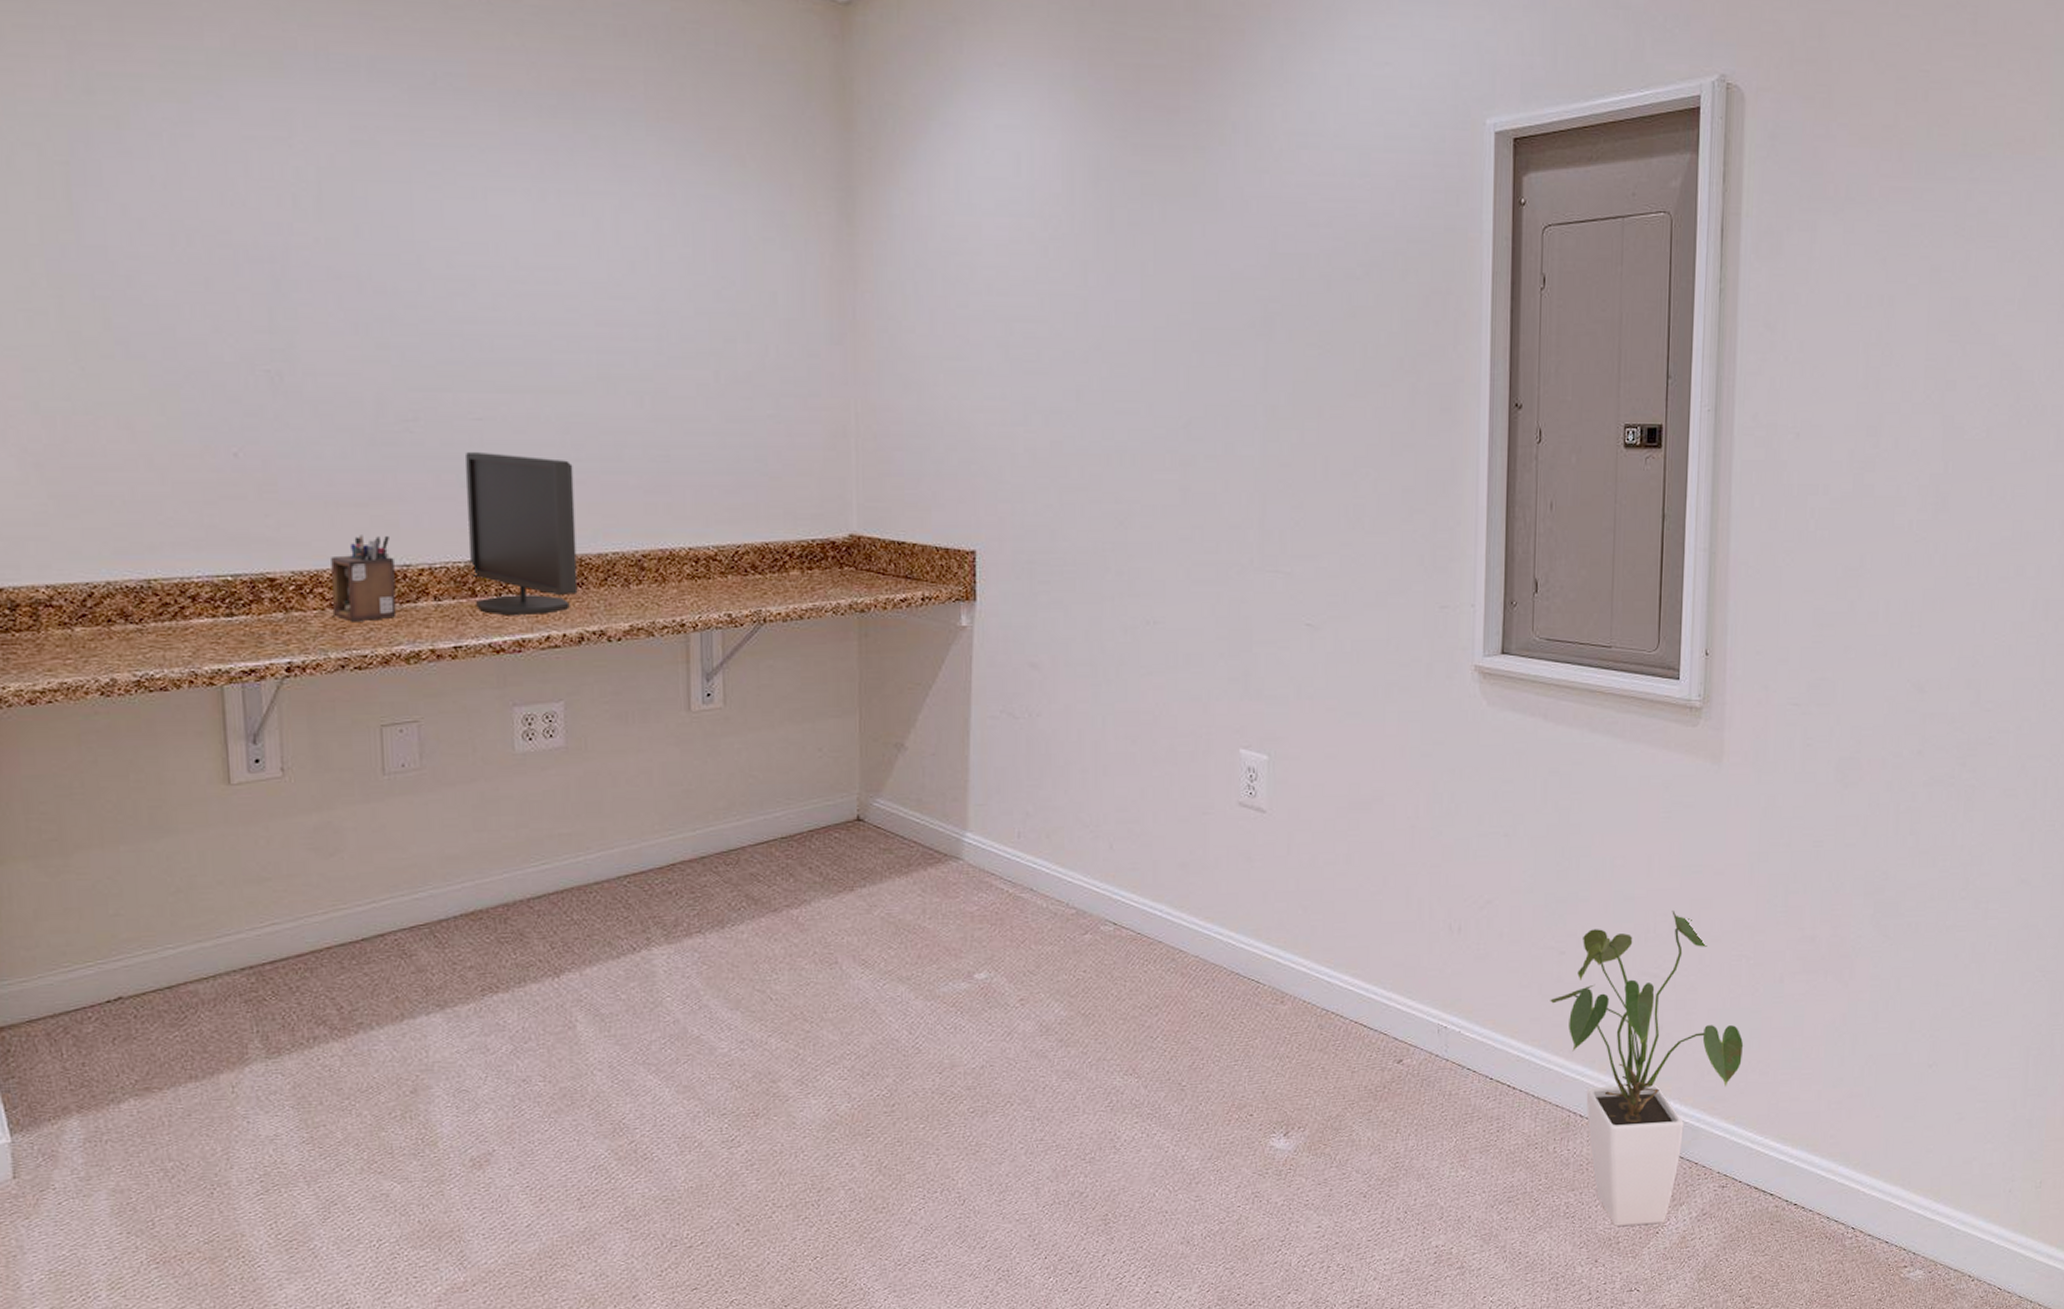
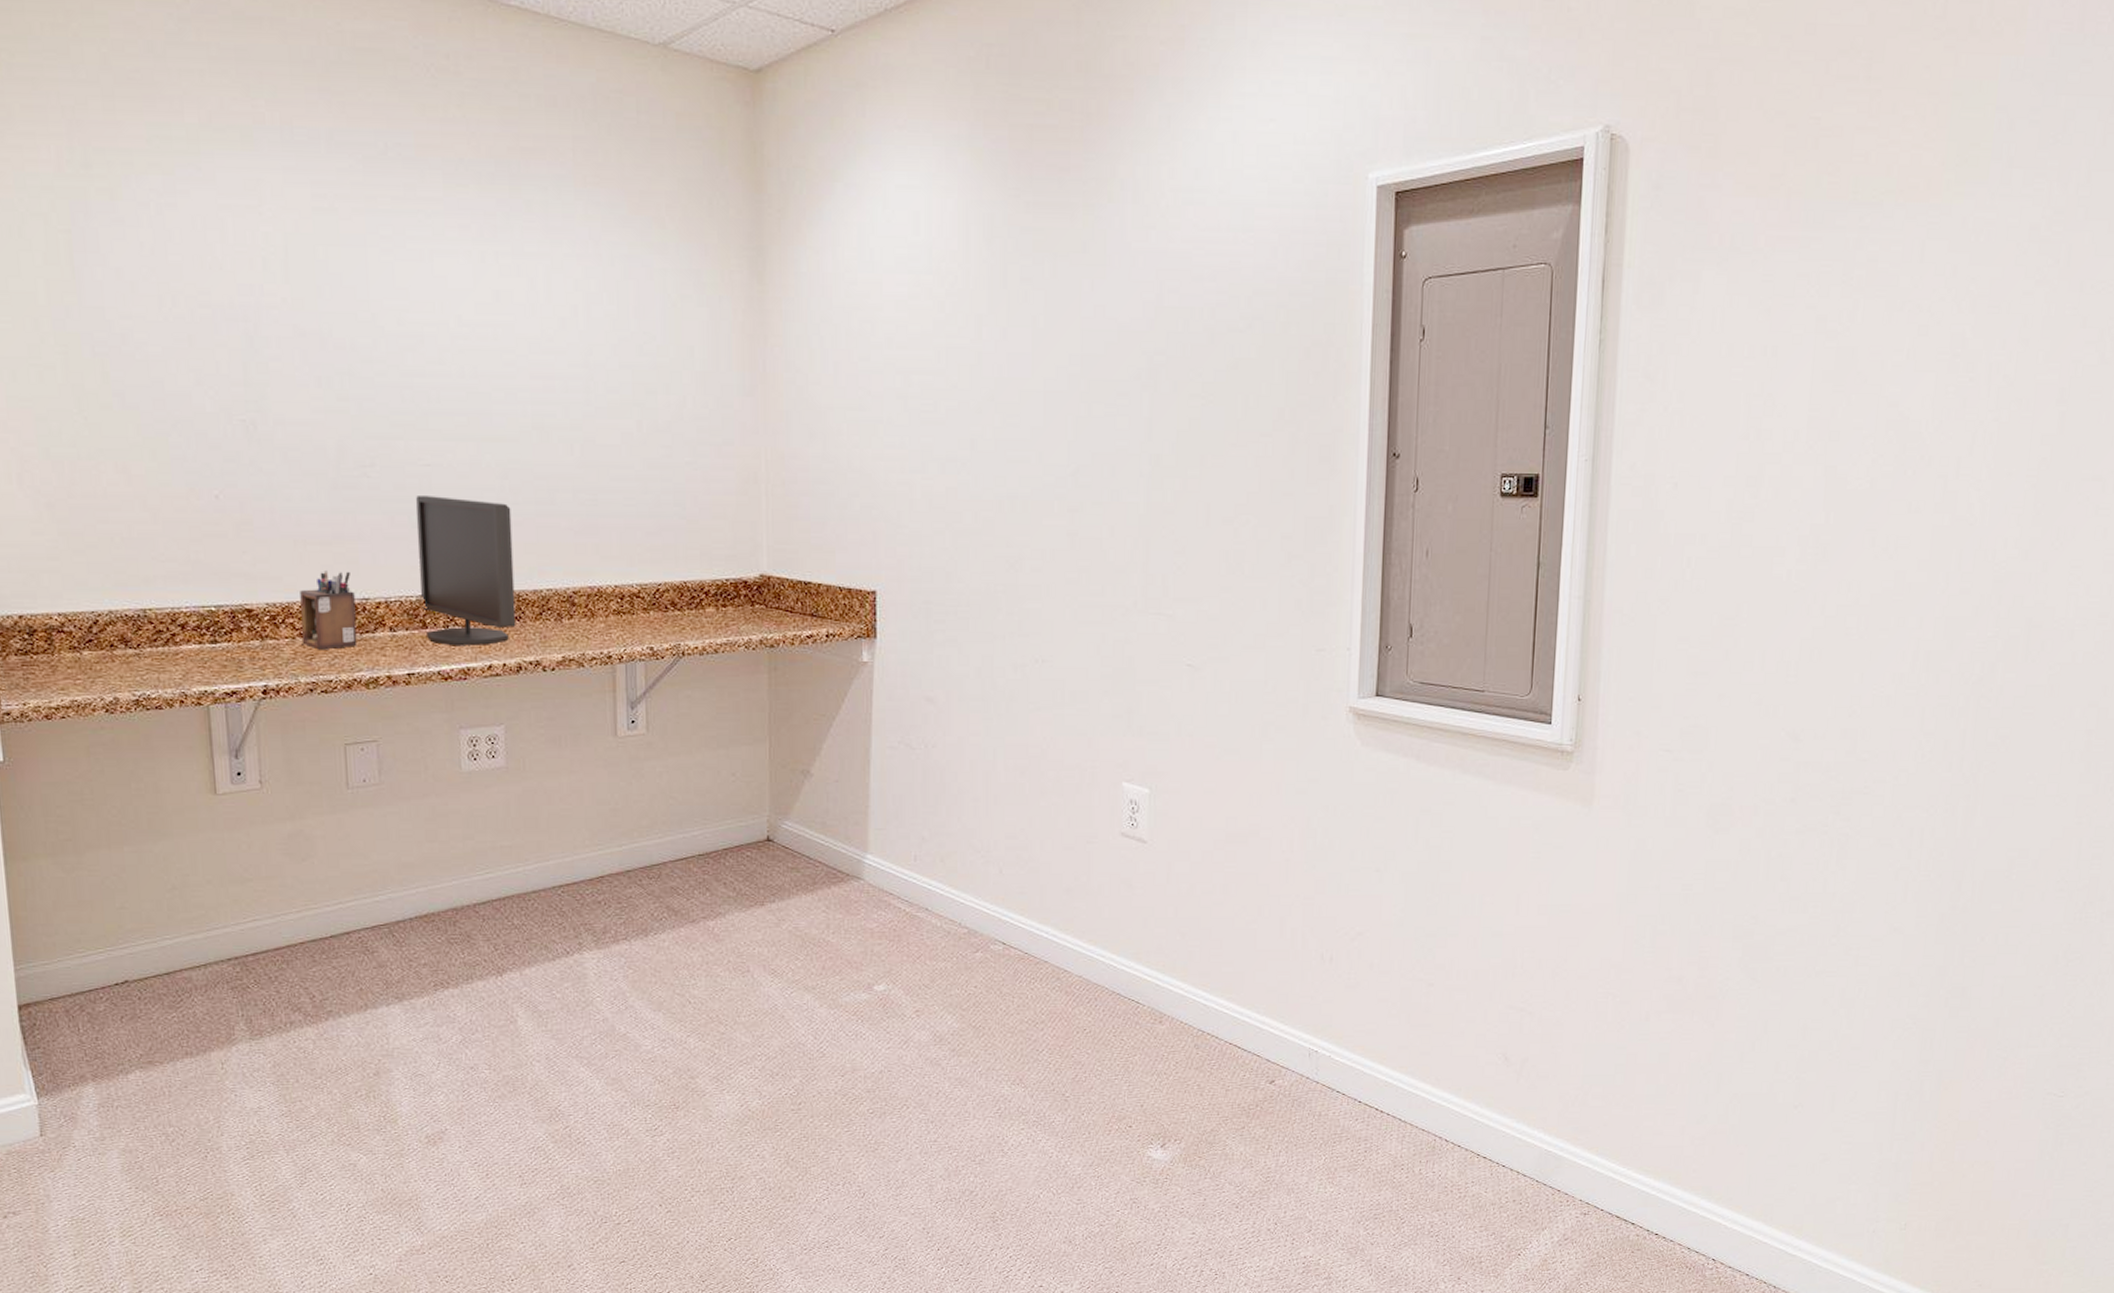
house plant: present [1550,911,1744,1226] -> none [1418,948,1609,1246]

